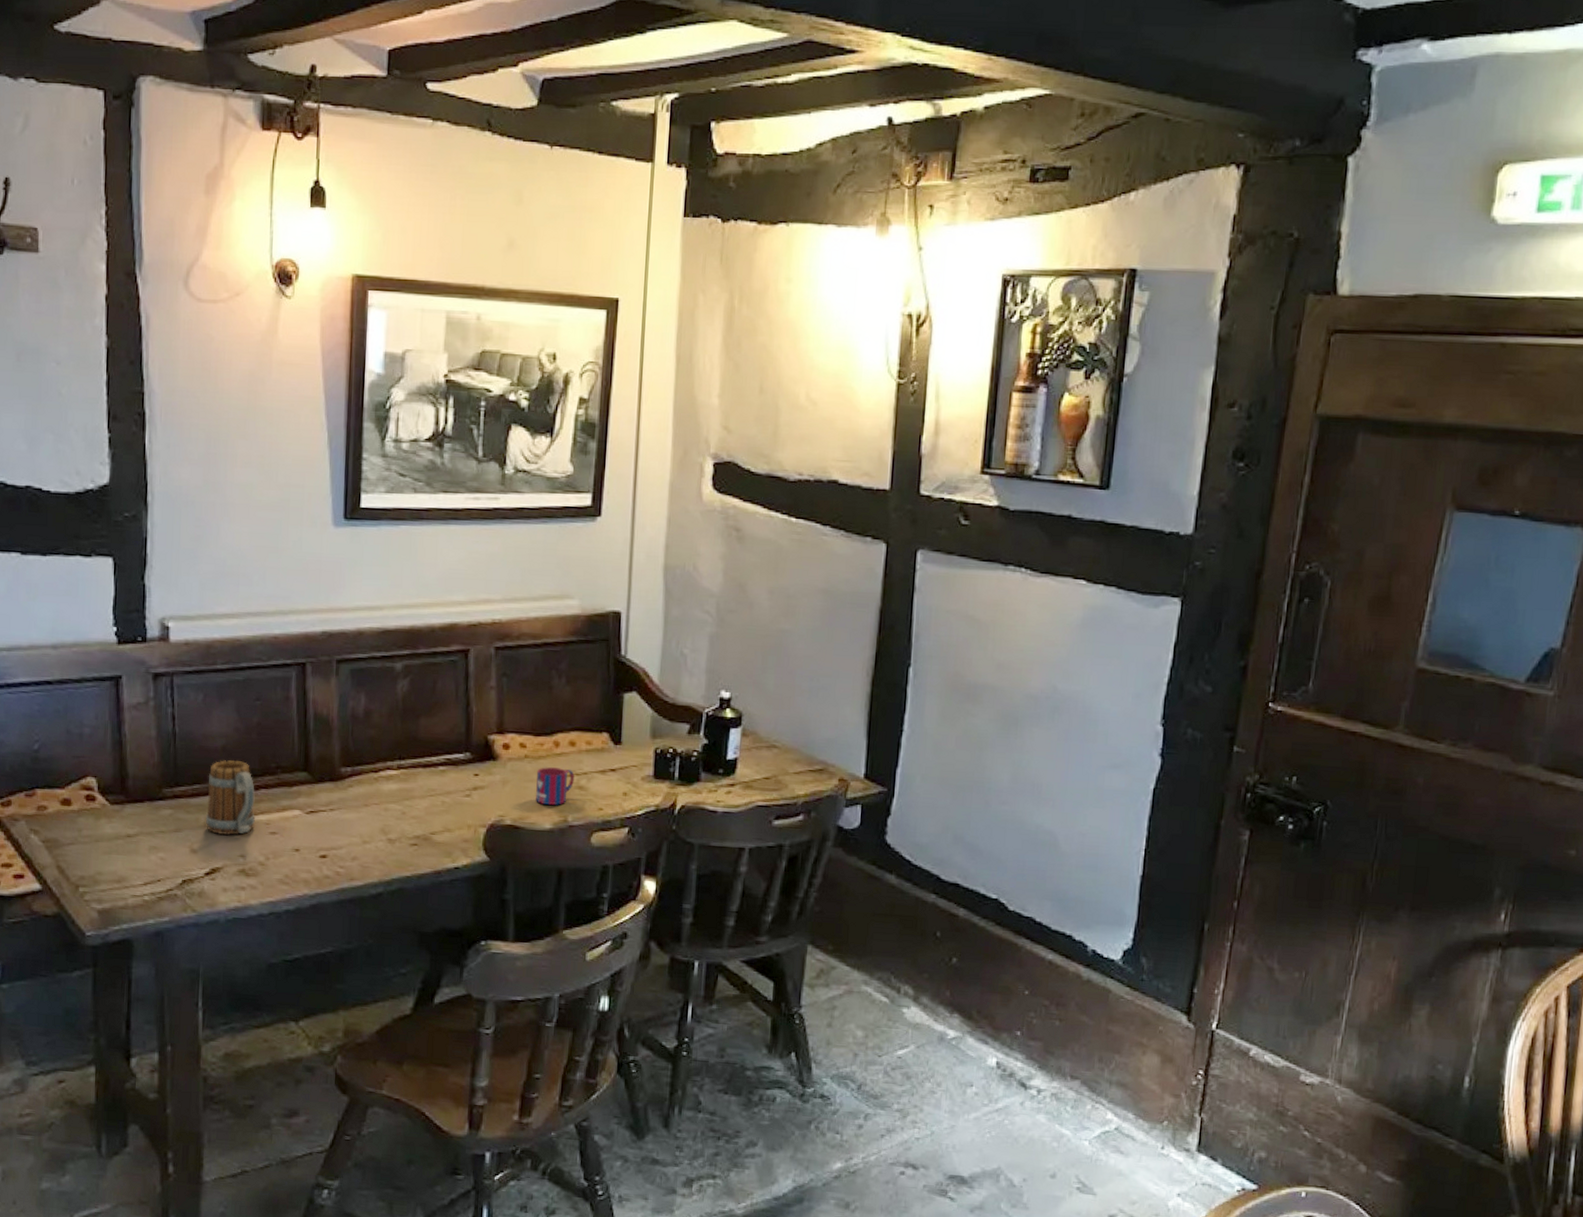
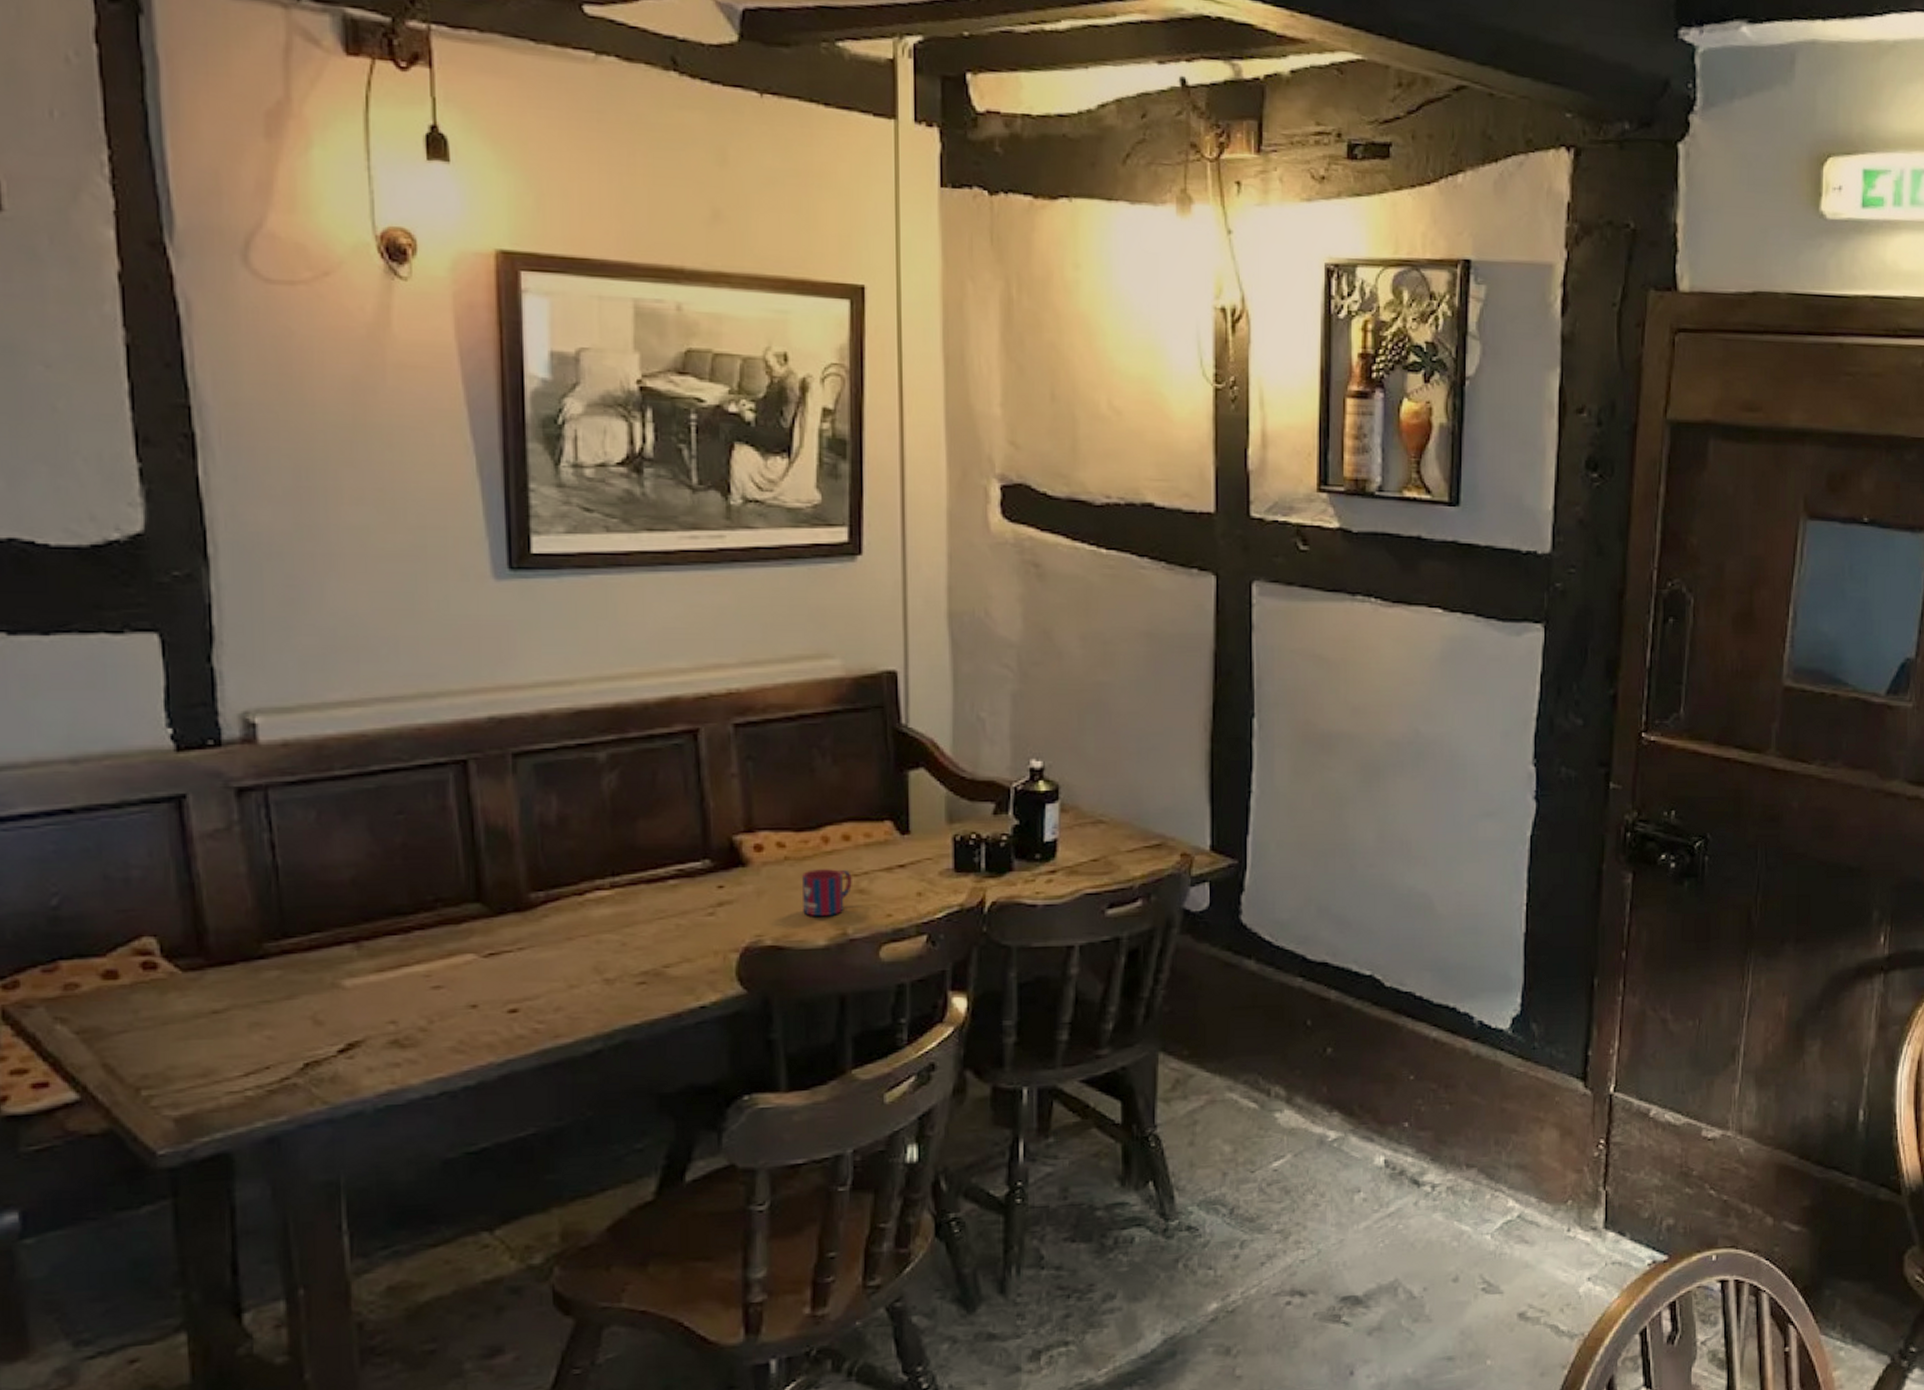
beer mug: present [206,760,255,836] -> none [333,896,408,998]

